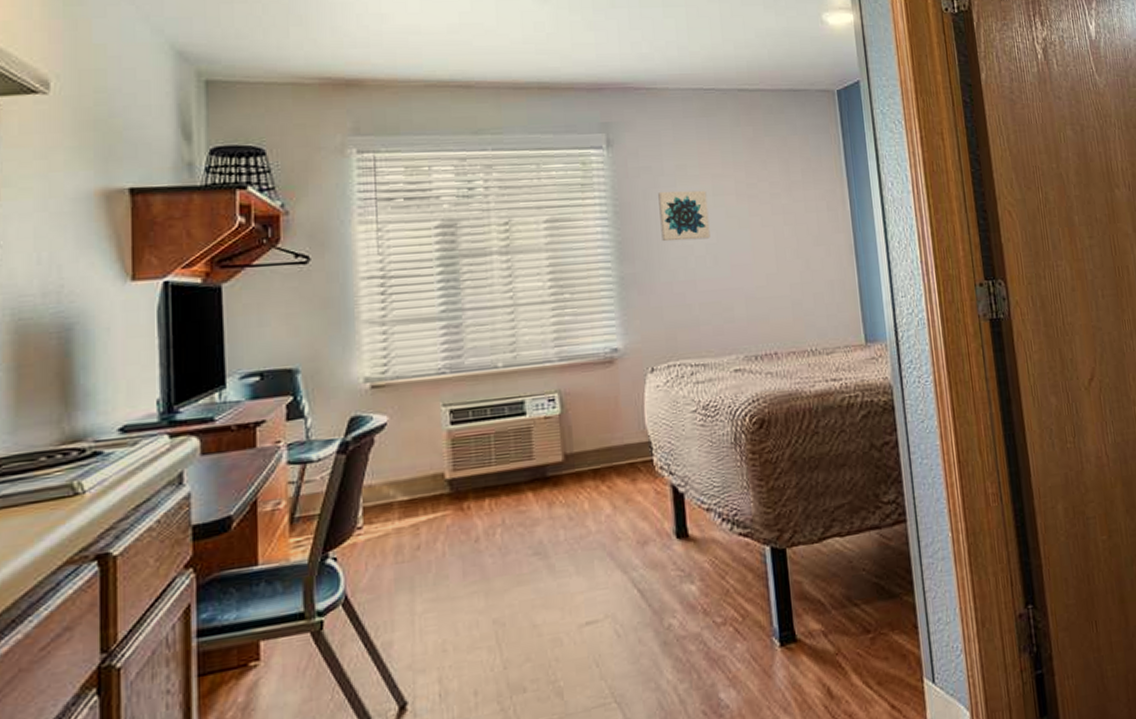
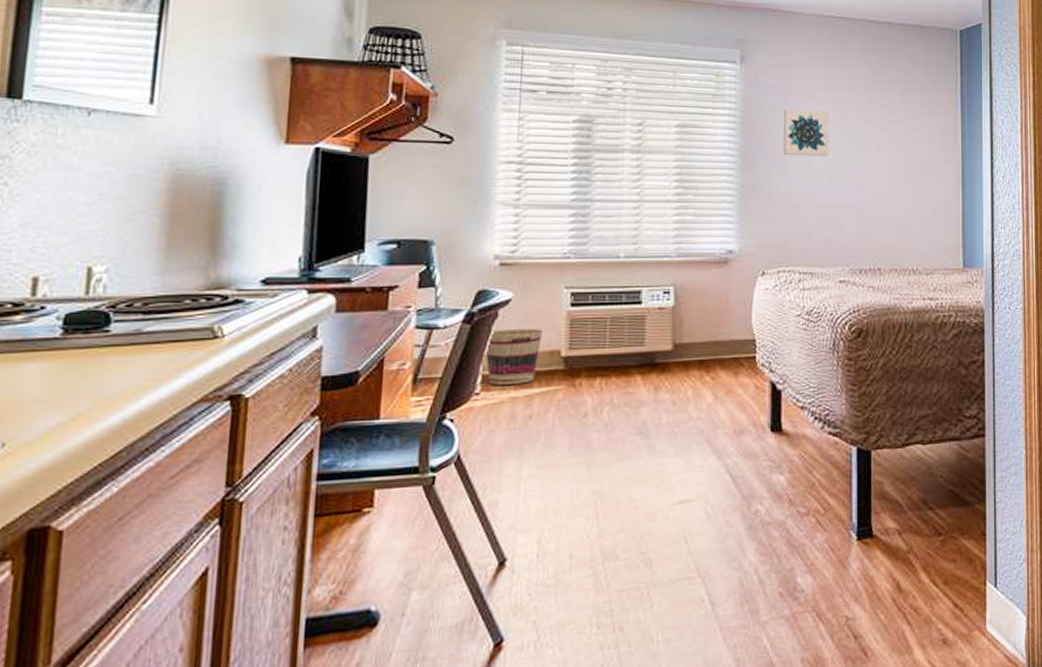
basket: none [363,452,424,517] -> present [485,329,544,385]

